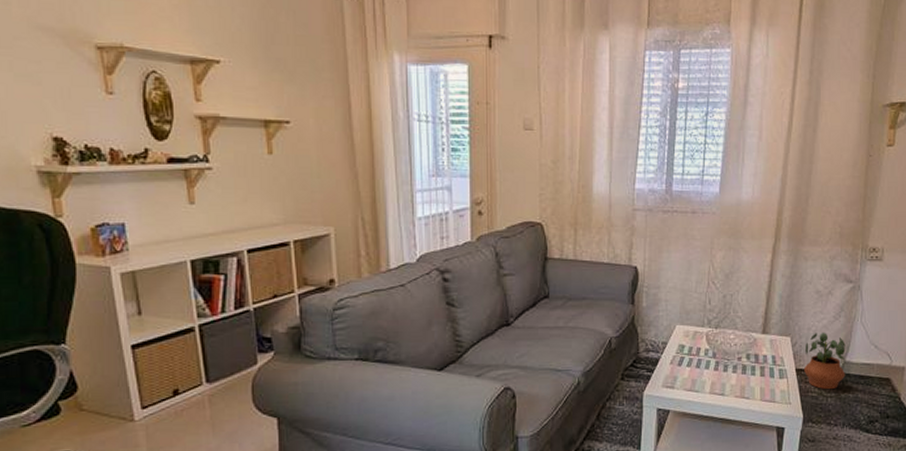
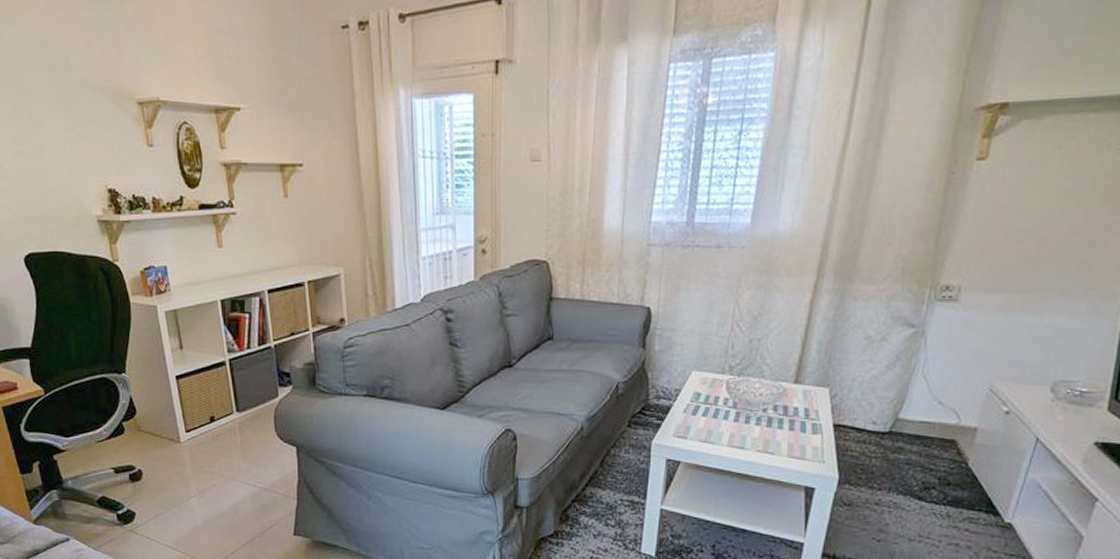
potted plant: present [803,333,846,390] -> none [842,384,900,450]

